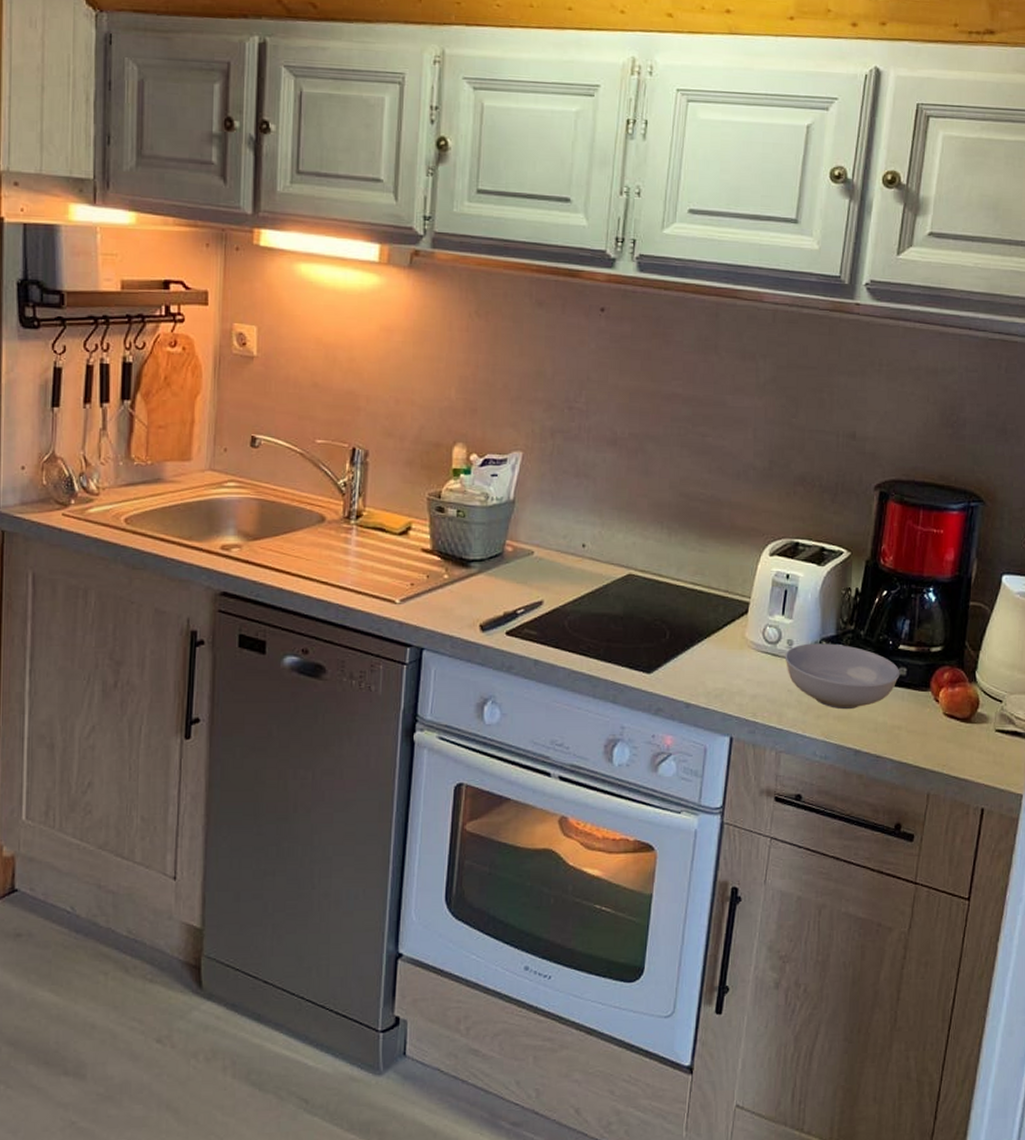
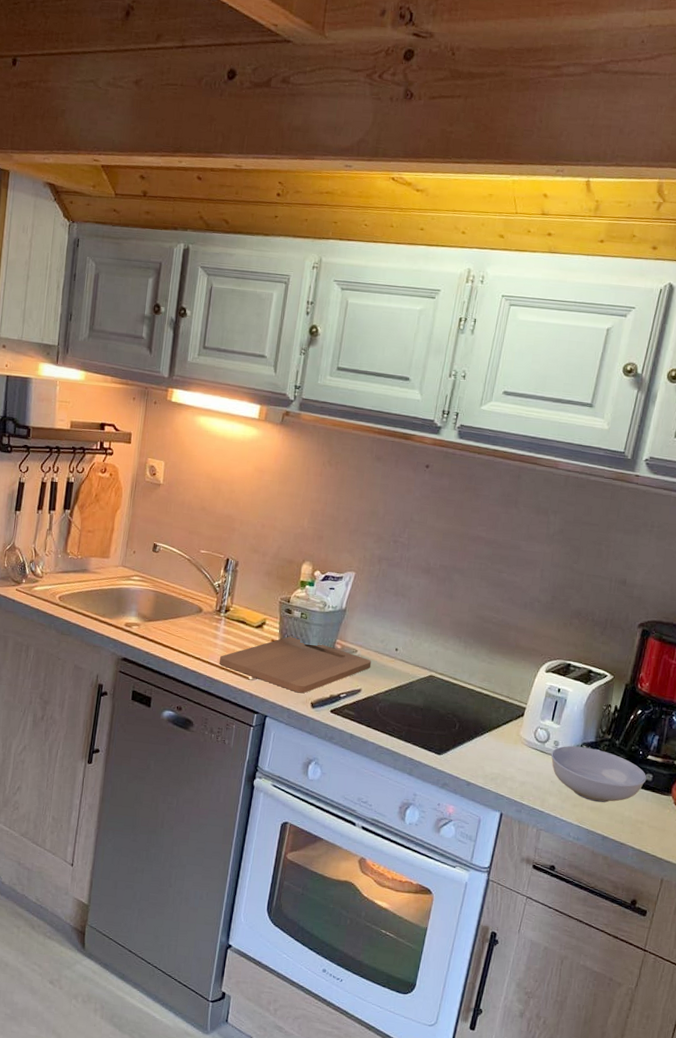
cutting board: none [353,541,554,614] -> present [219,635,372,694]

